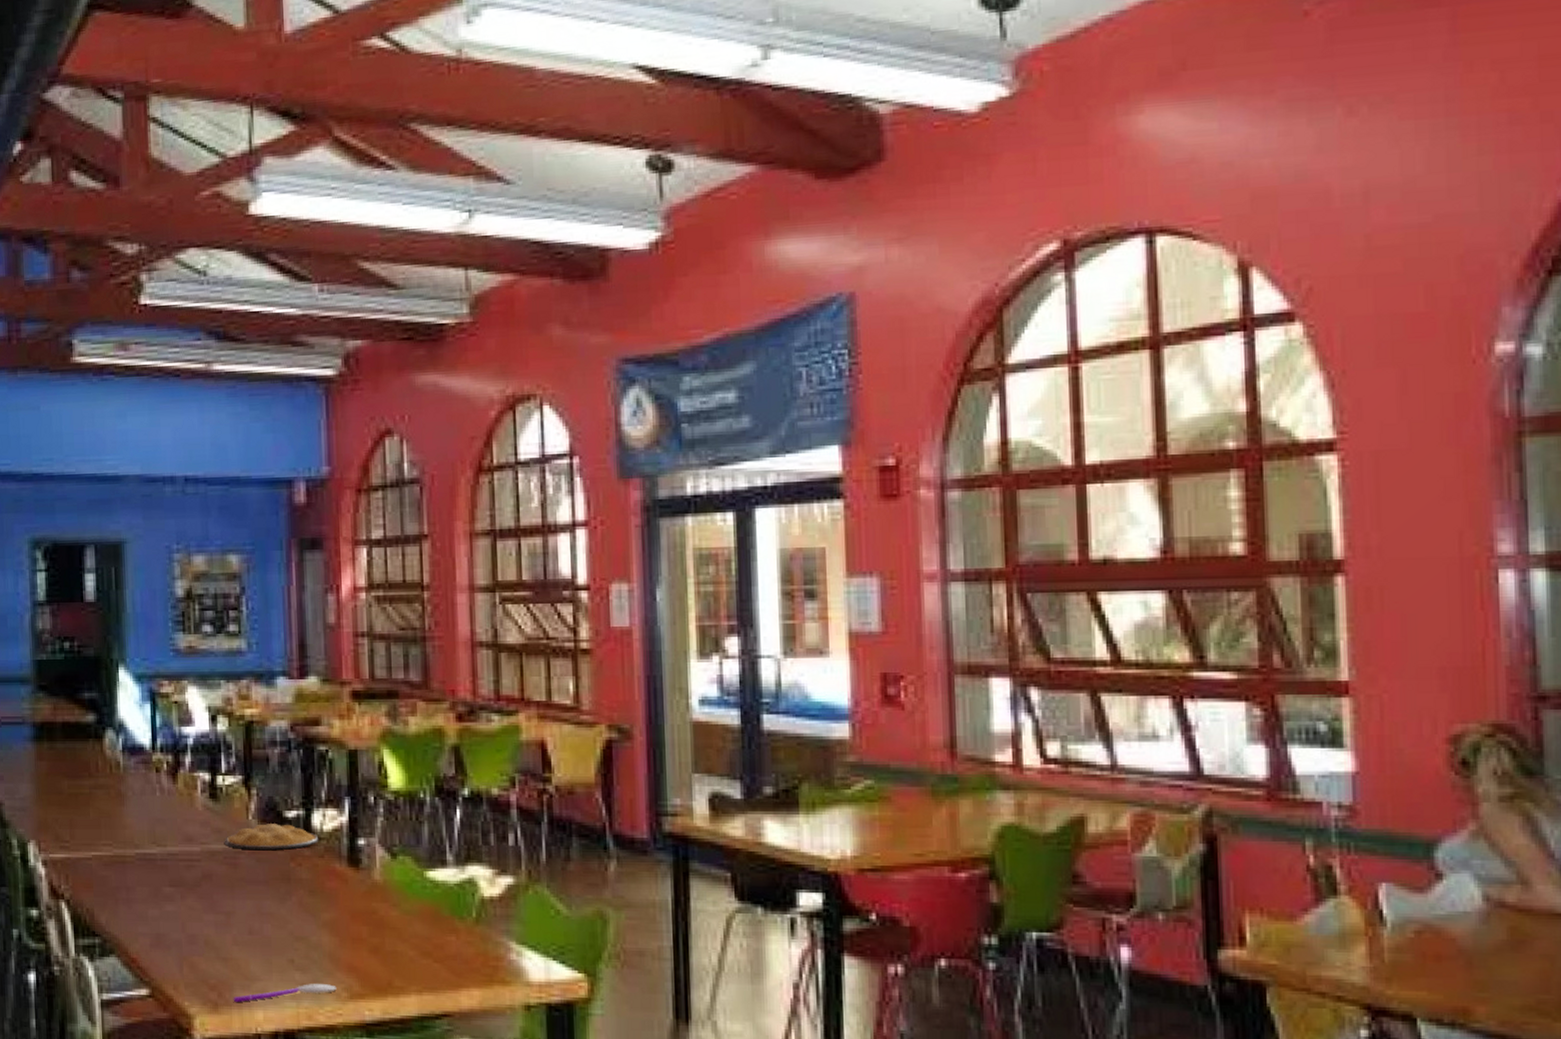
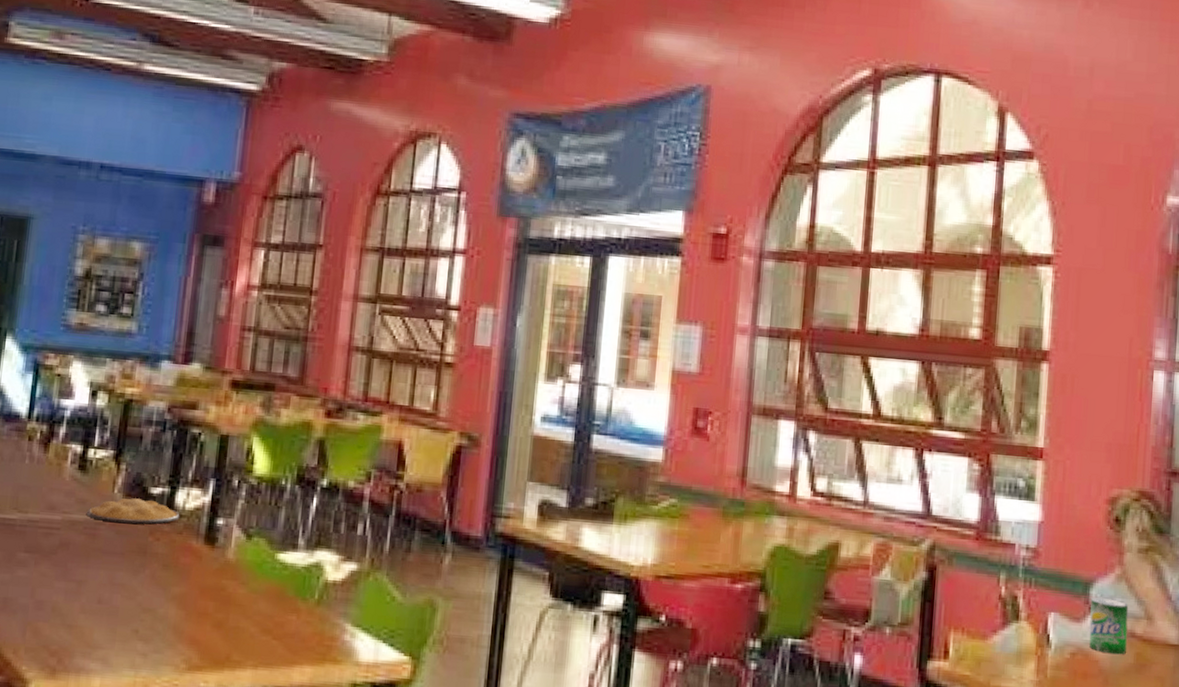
spoon: present [233,984,337,1002] -> none [72,654,176,669]
beverage can: none [1437,861,1496,930] -> present [1088,598,1129,655]

